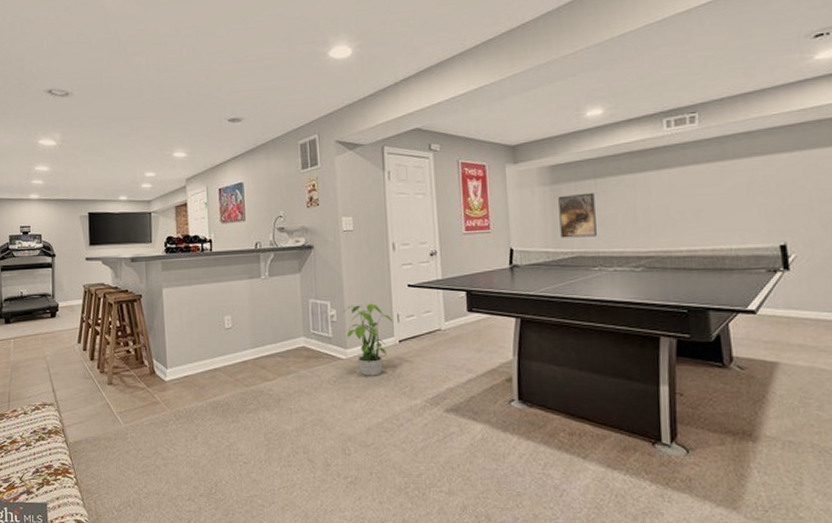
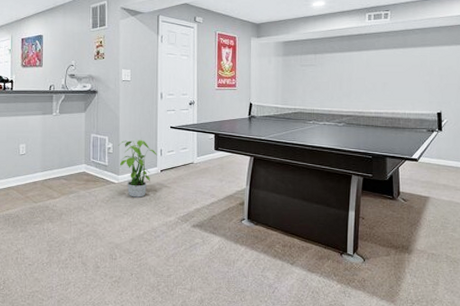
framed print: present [558,192,597,238] -> none [287,64,314,98]

